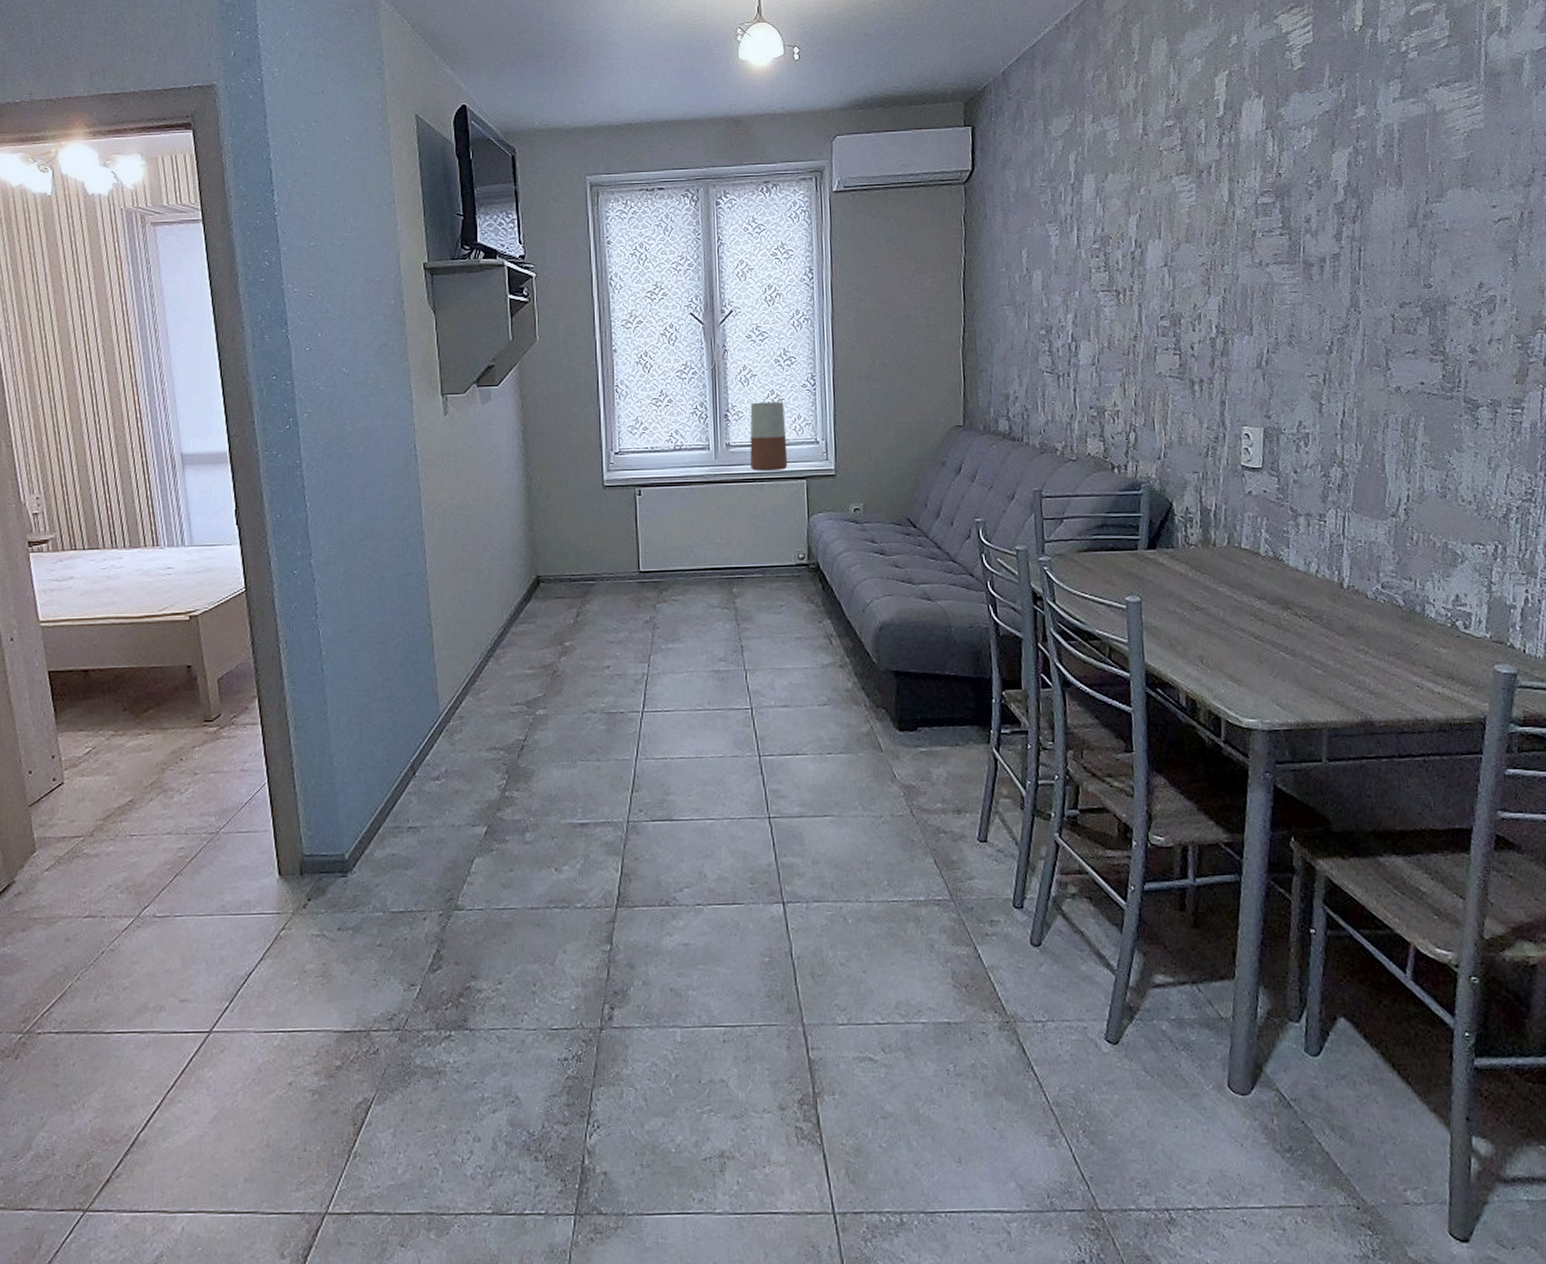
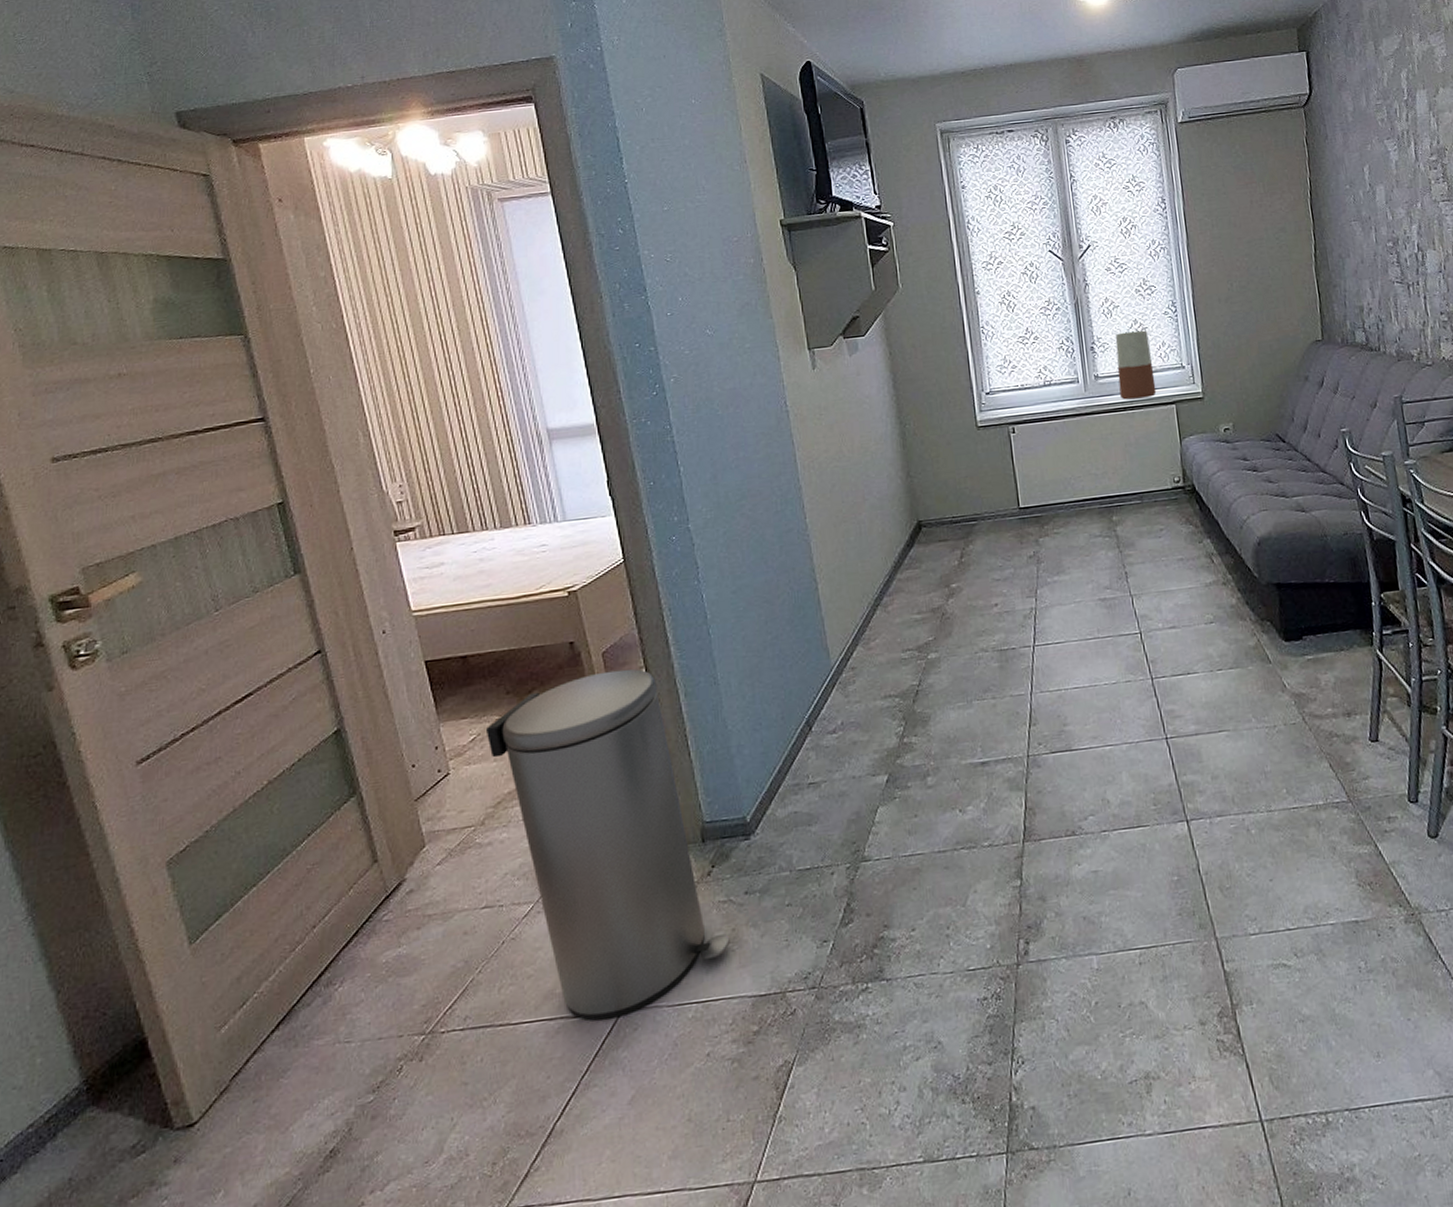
pedal bin: none [100,697,321,1038] -> present [485,669,732,1021]

